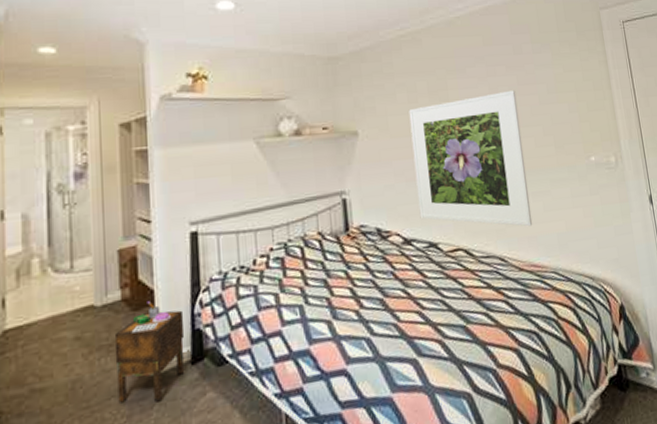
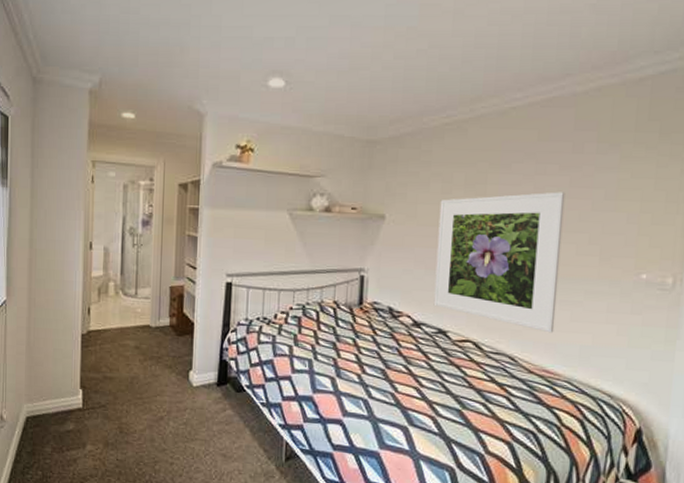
nightstand: present [114,301,185,404] -> none [162,331,215,407]

